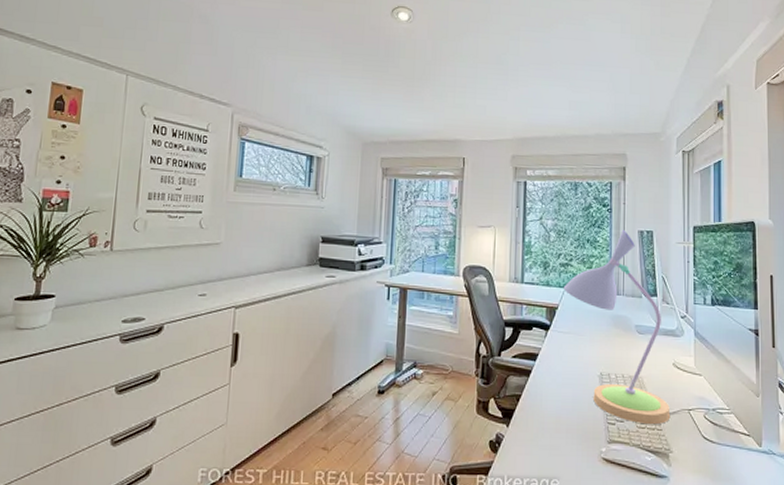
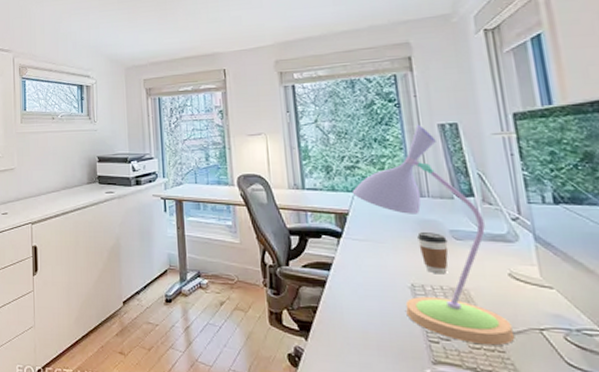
coffee cup: none [610,327,632,364] -> present [417,232,449,275]

